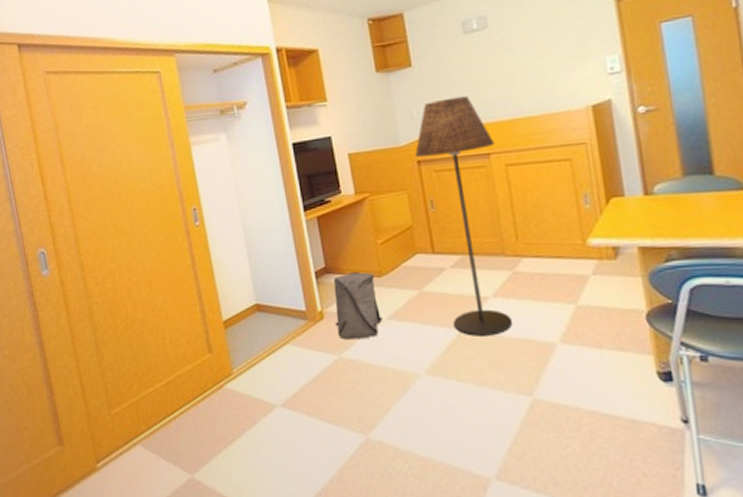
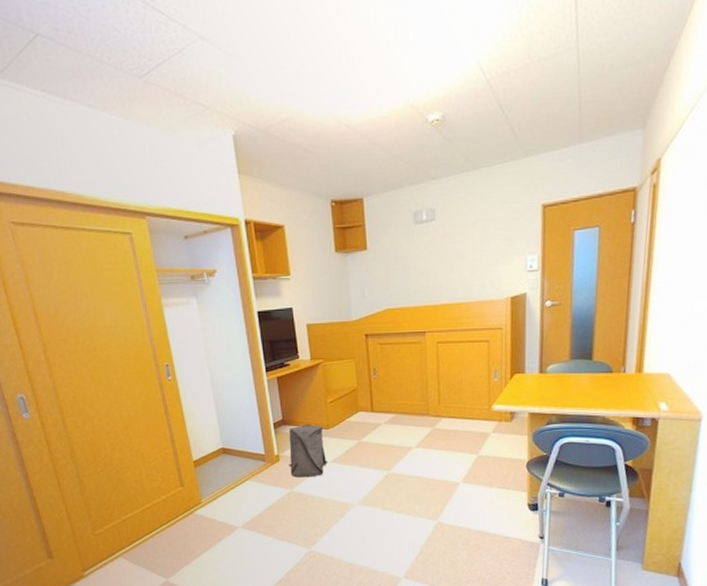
floor lamp: present [415,96,513,336] -> none [364,280,430,477]

